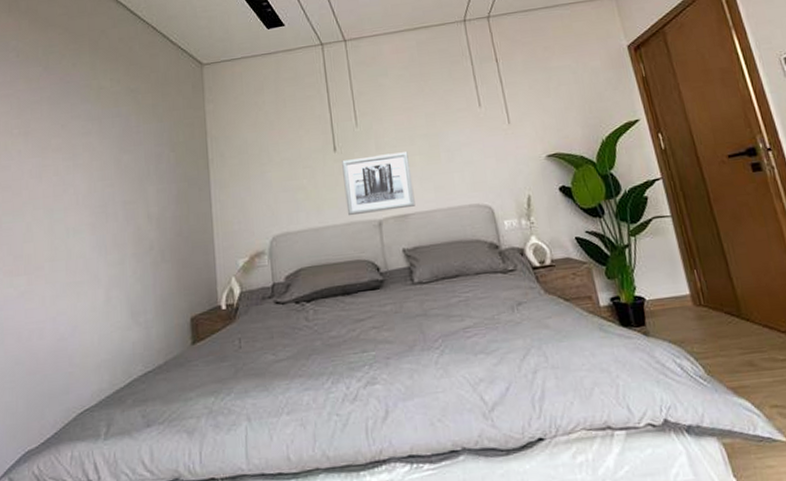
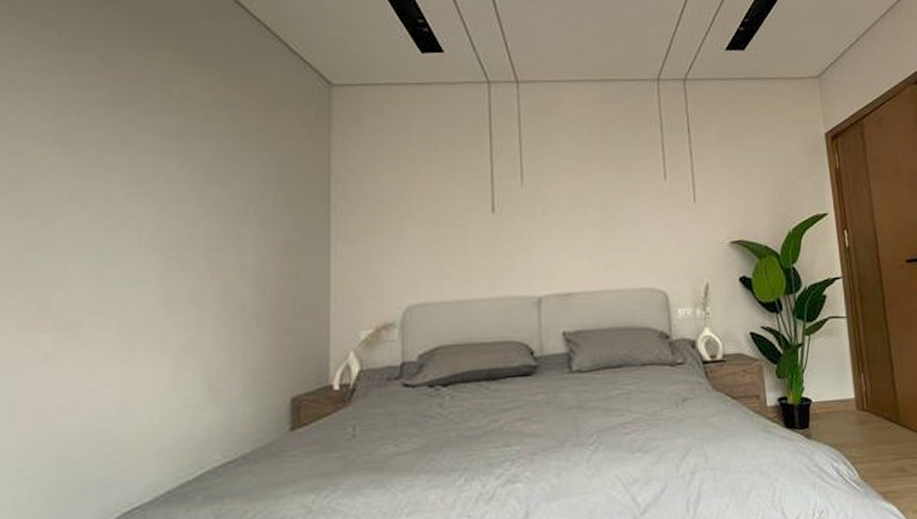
wall art: present [342,152,415,216] -> none [500,221,582,290]

